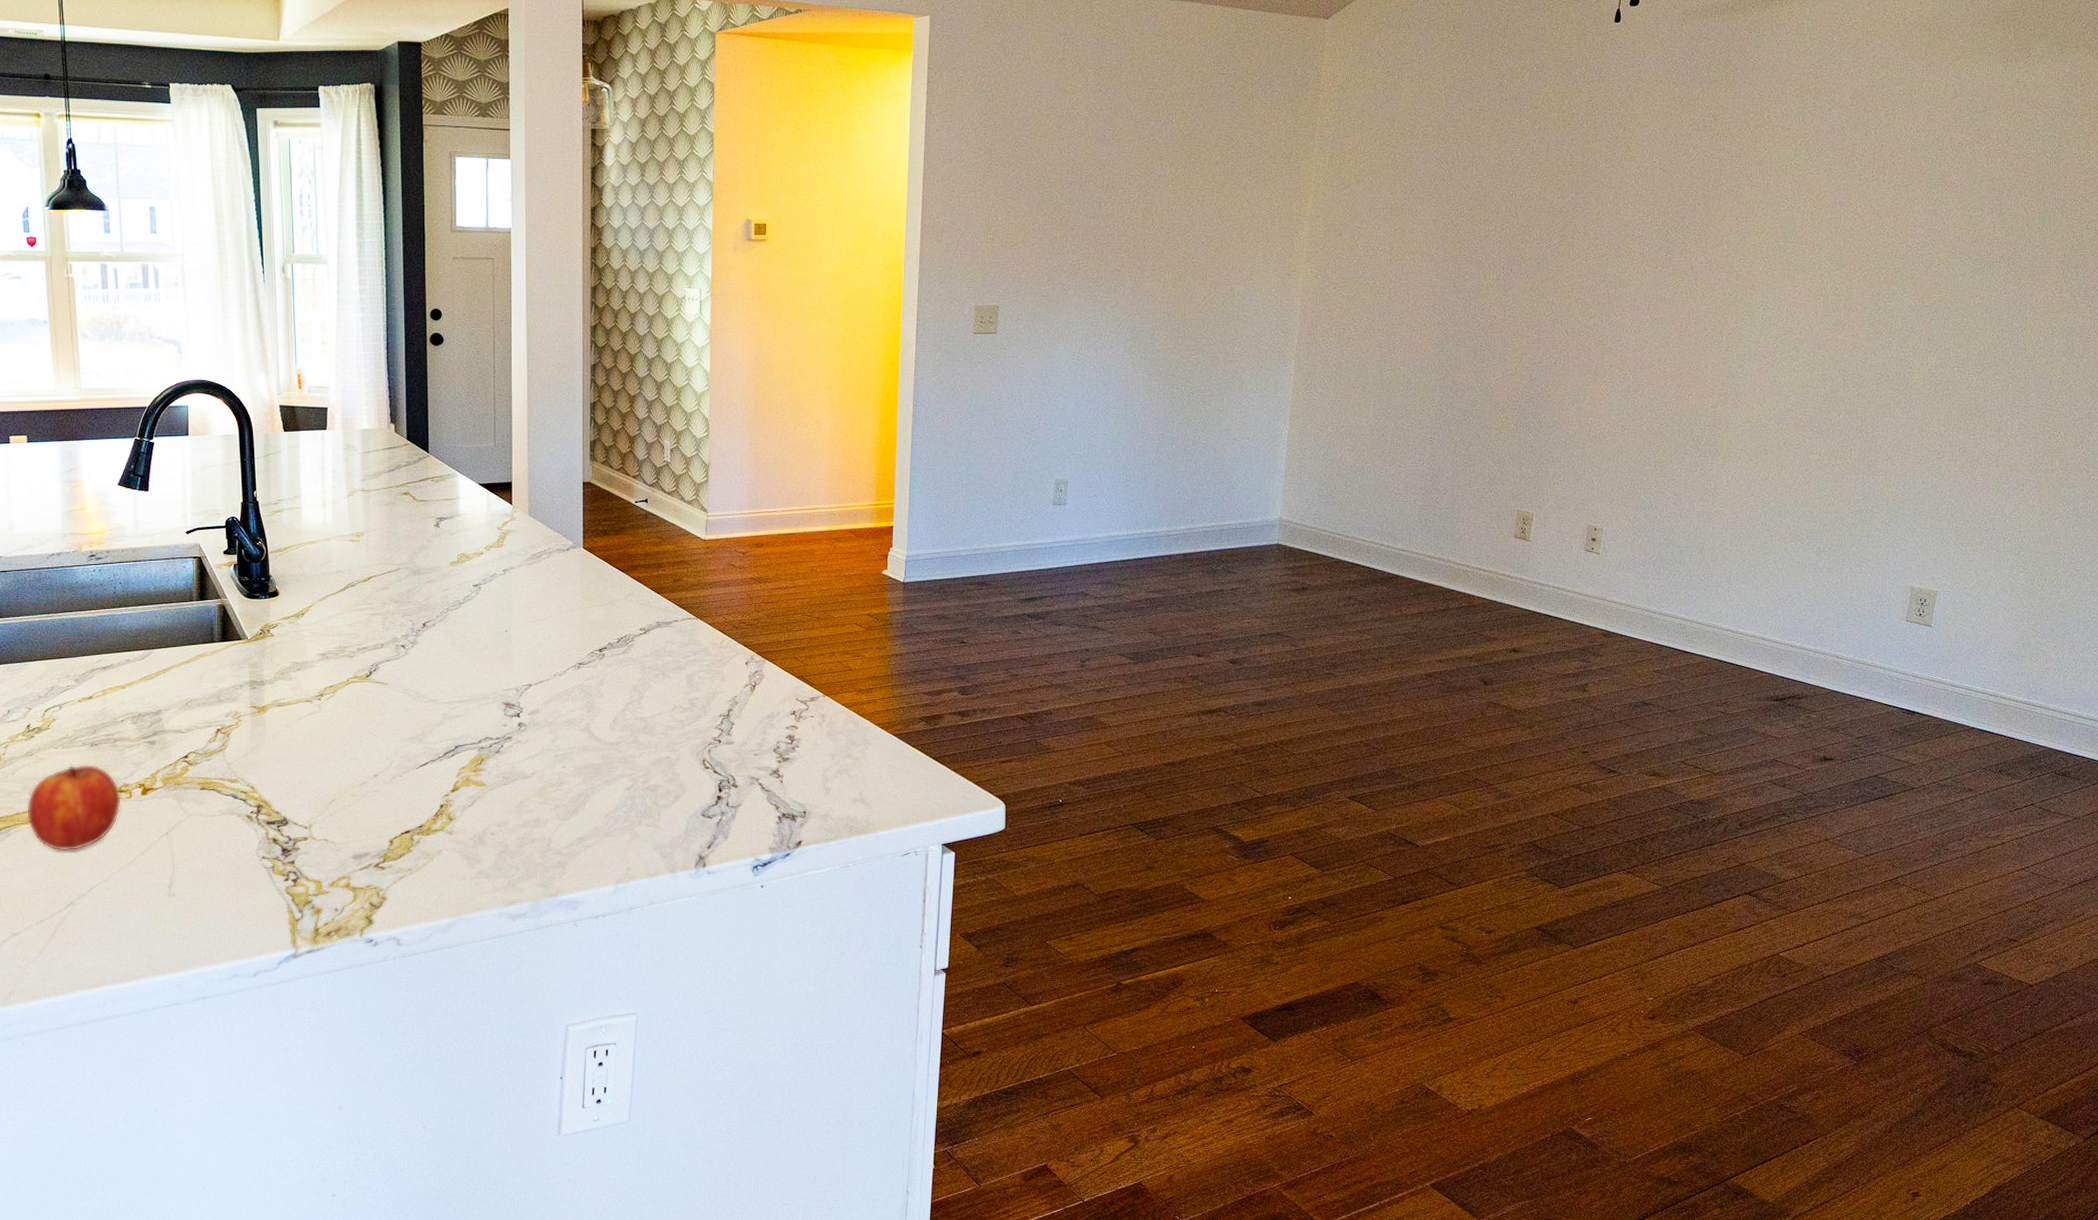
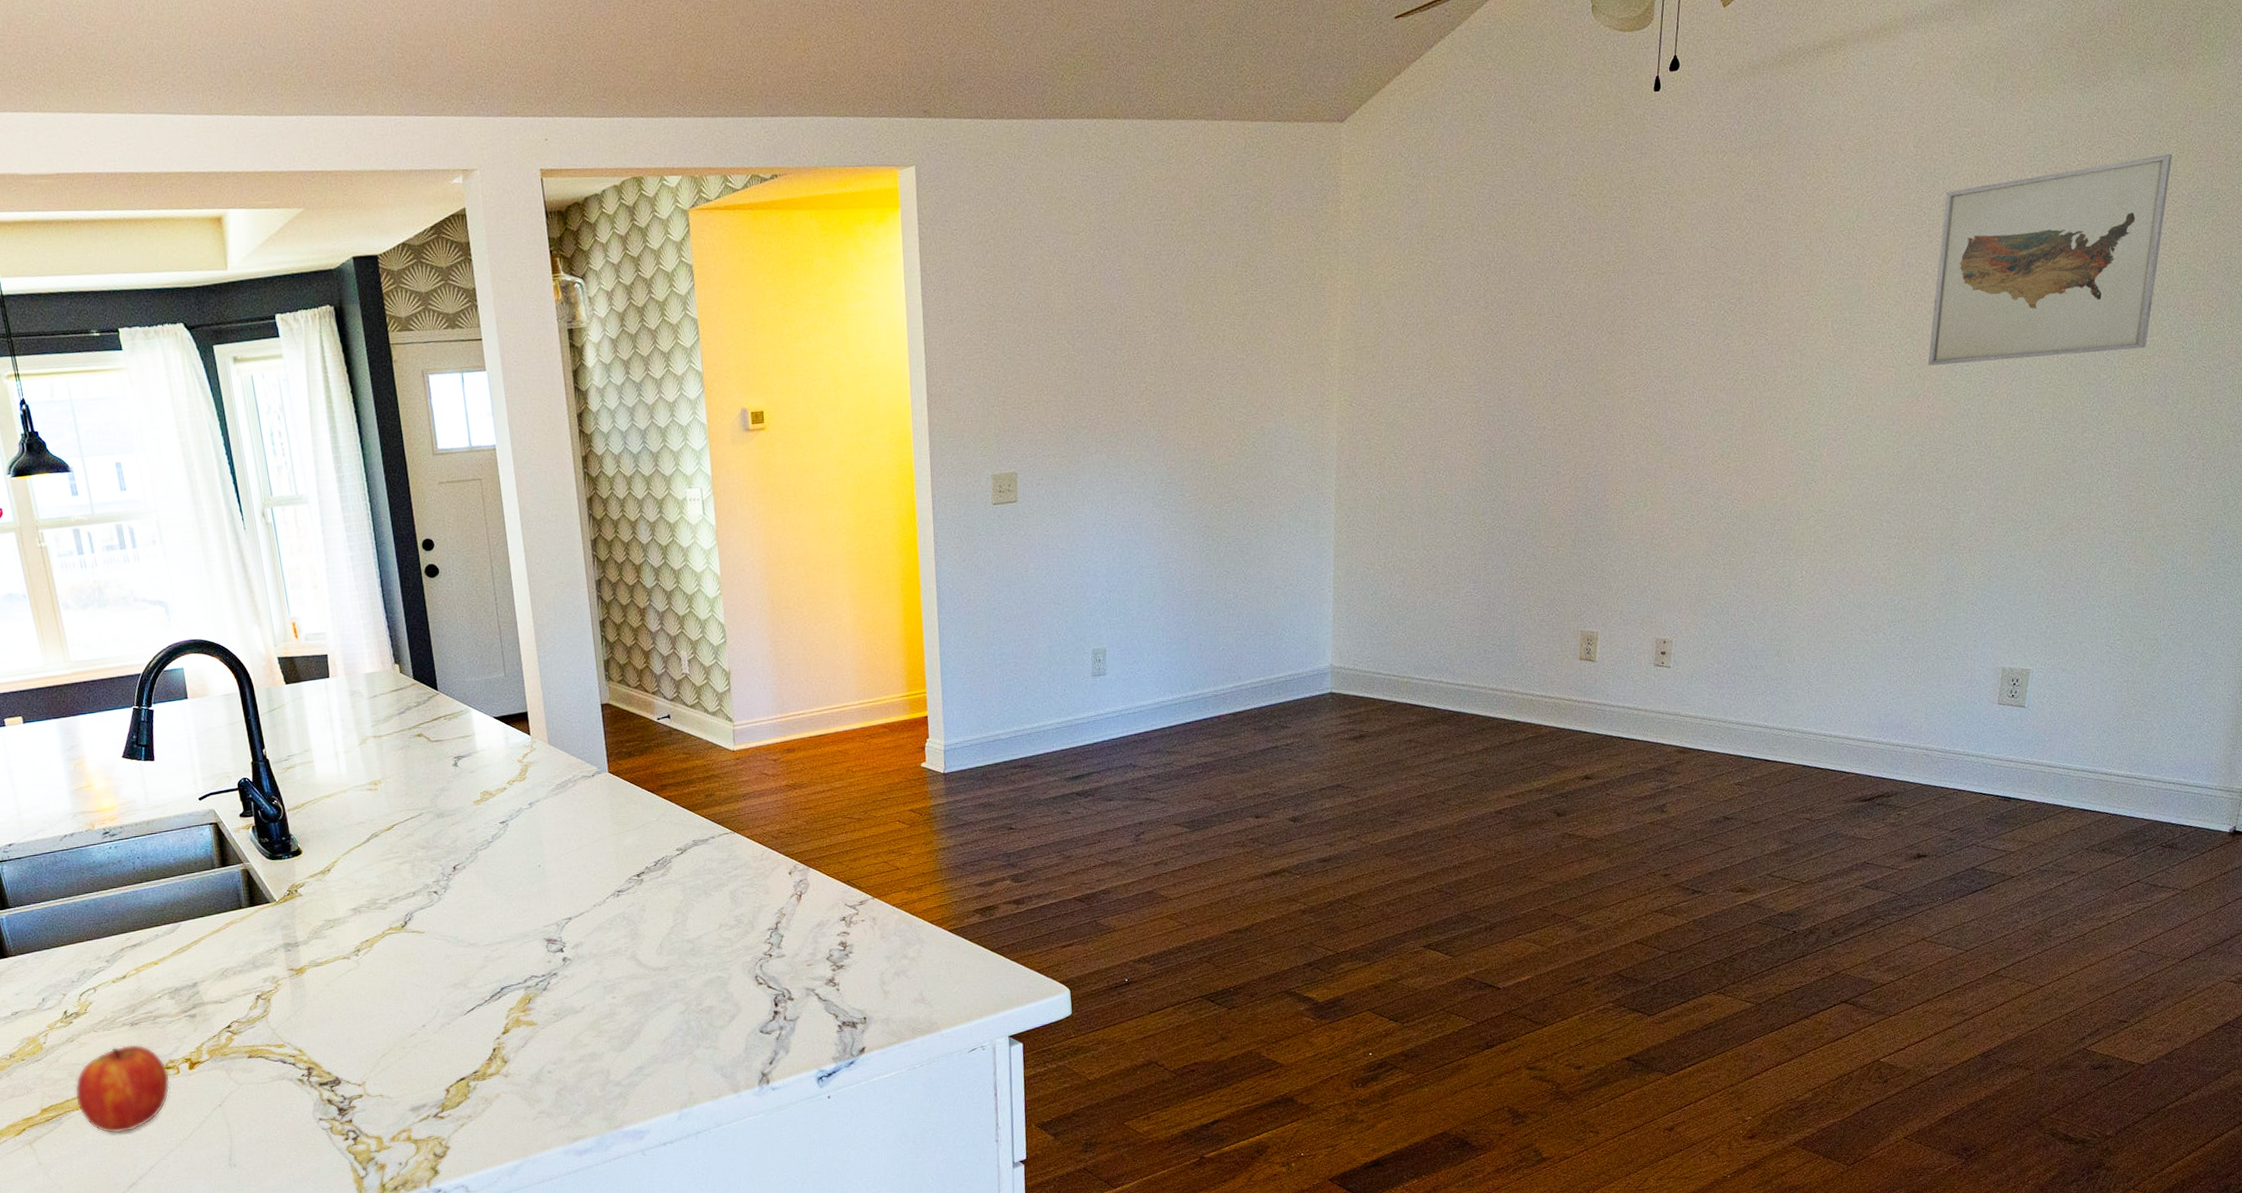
wall art: none [1853,129,2086,303] -> present [1927,153,2173,366]

